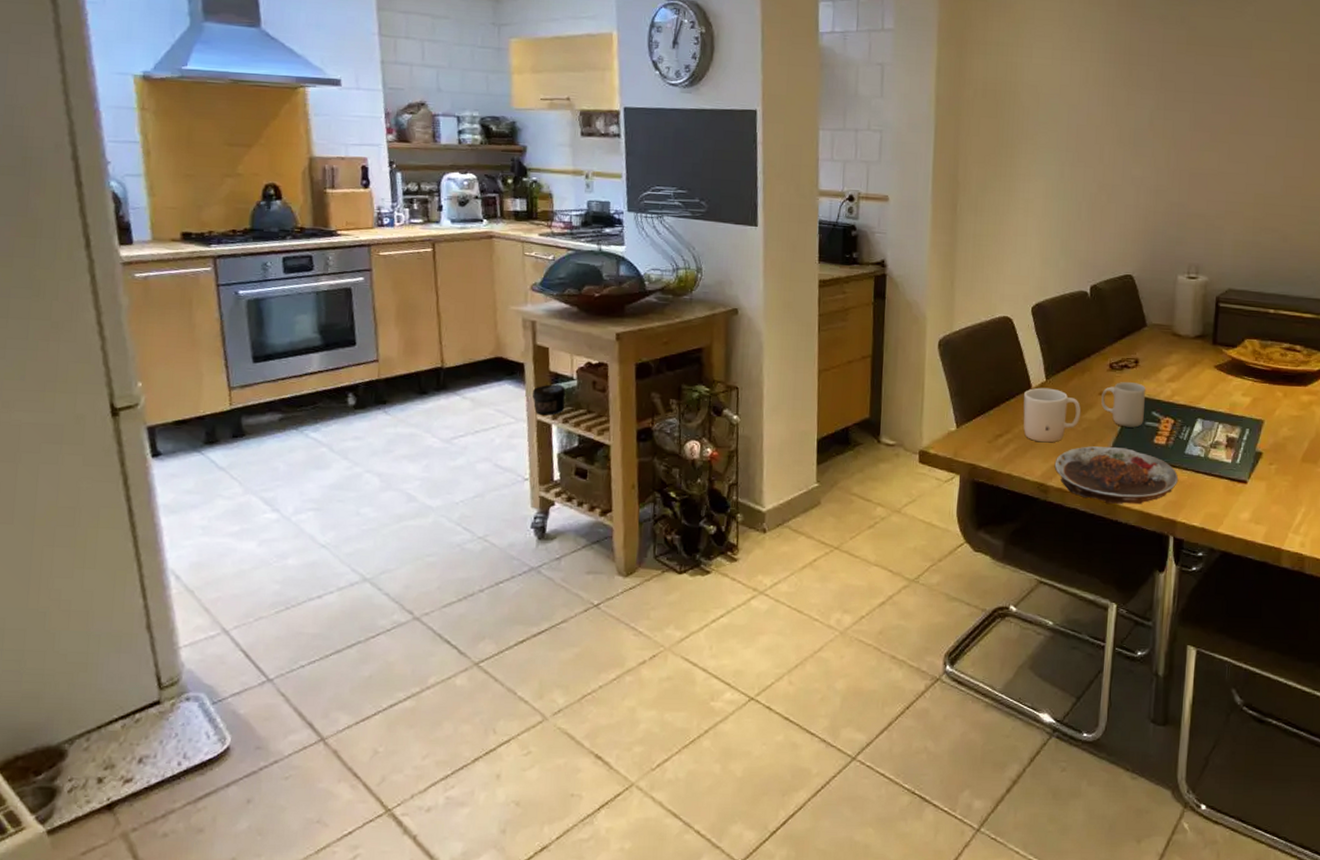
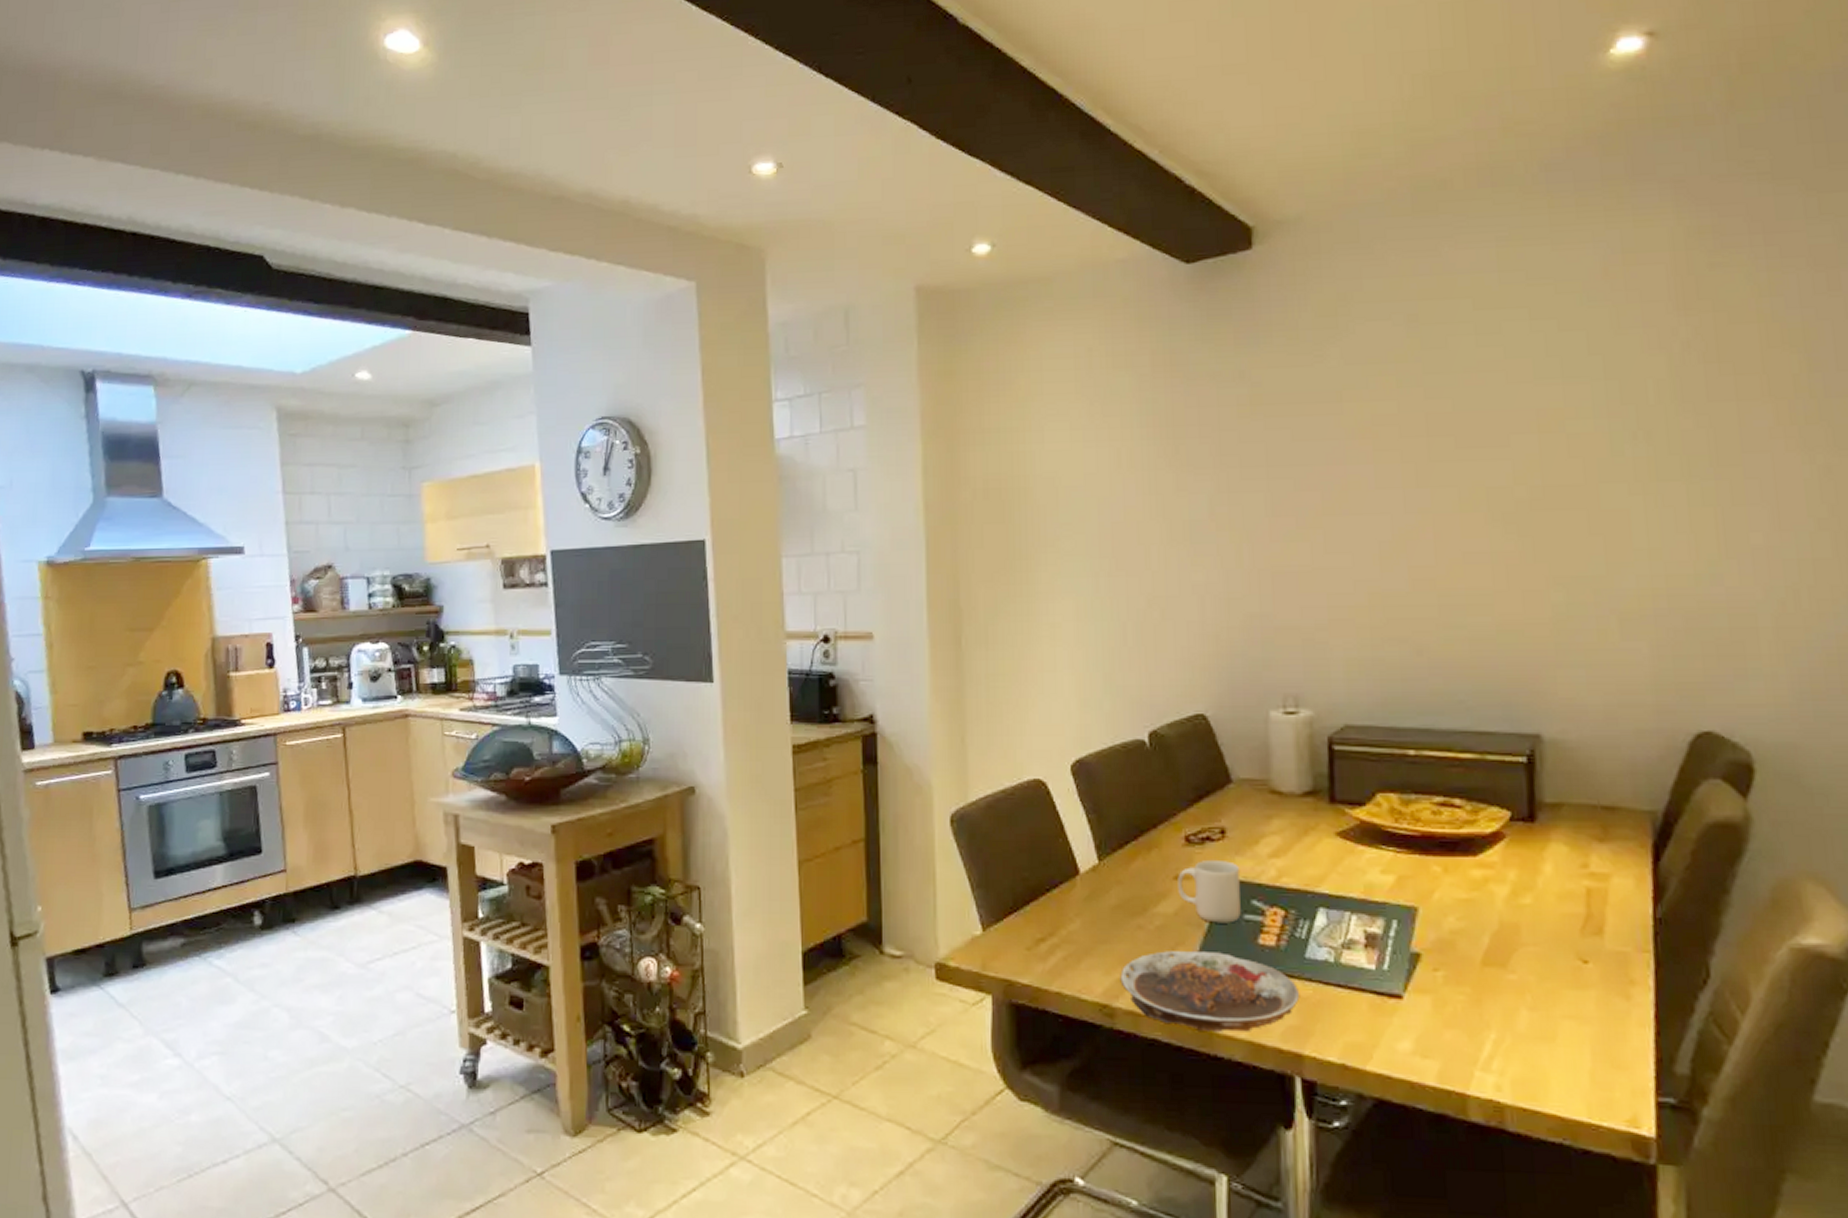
jar: present [533,384,566,415] -> none [458,891,496,930]
mug: present [1023,387,1082,443] -> none [1069,872,1152,948]

